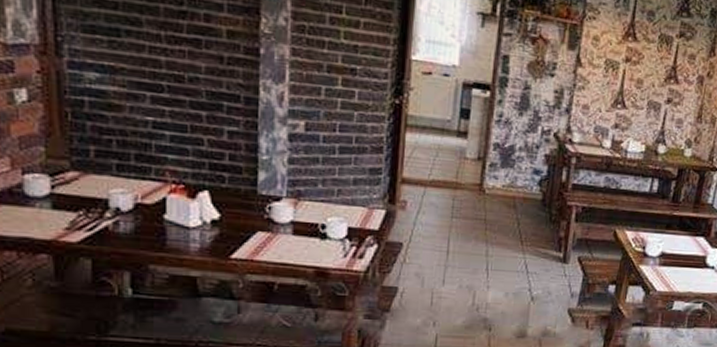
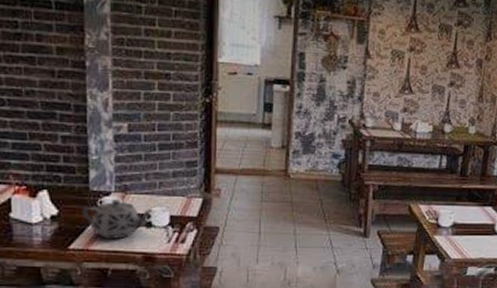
teapot: none [247,205,330,250] -> present [82,199,154,239]

